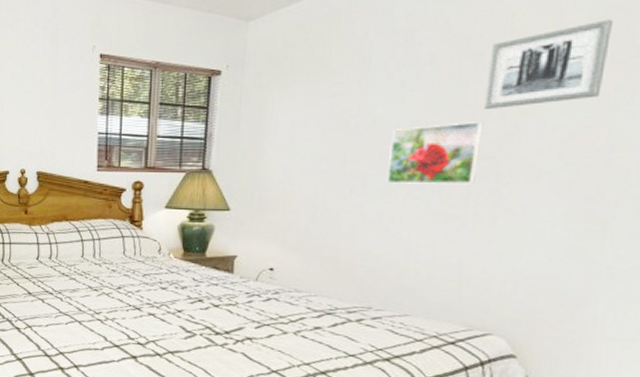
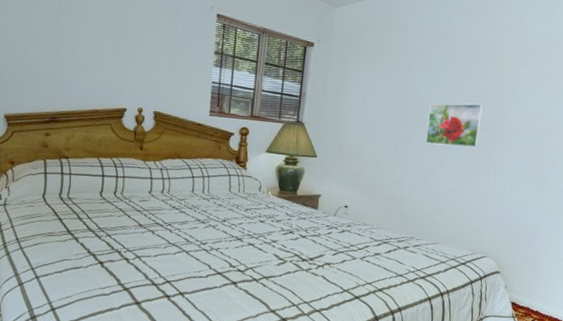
wall art: present [483,19,613,109] -> none [484,45,552,97]

